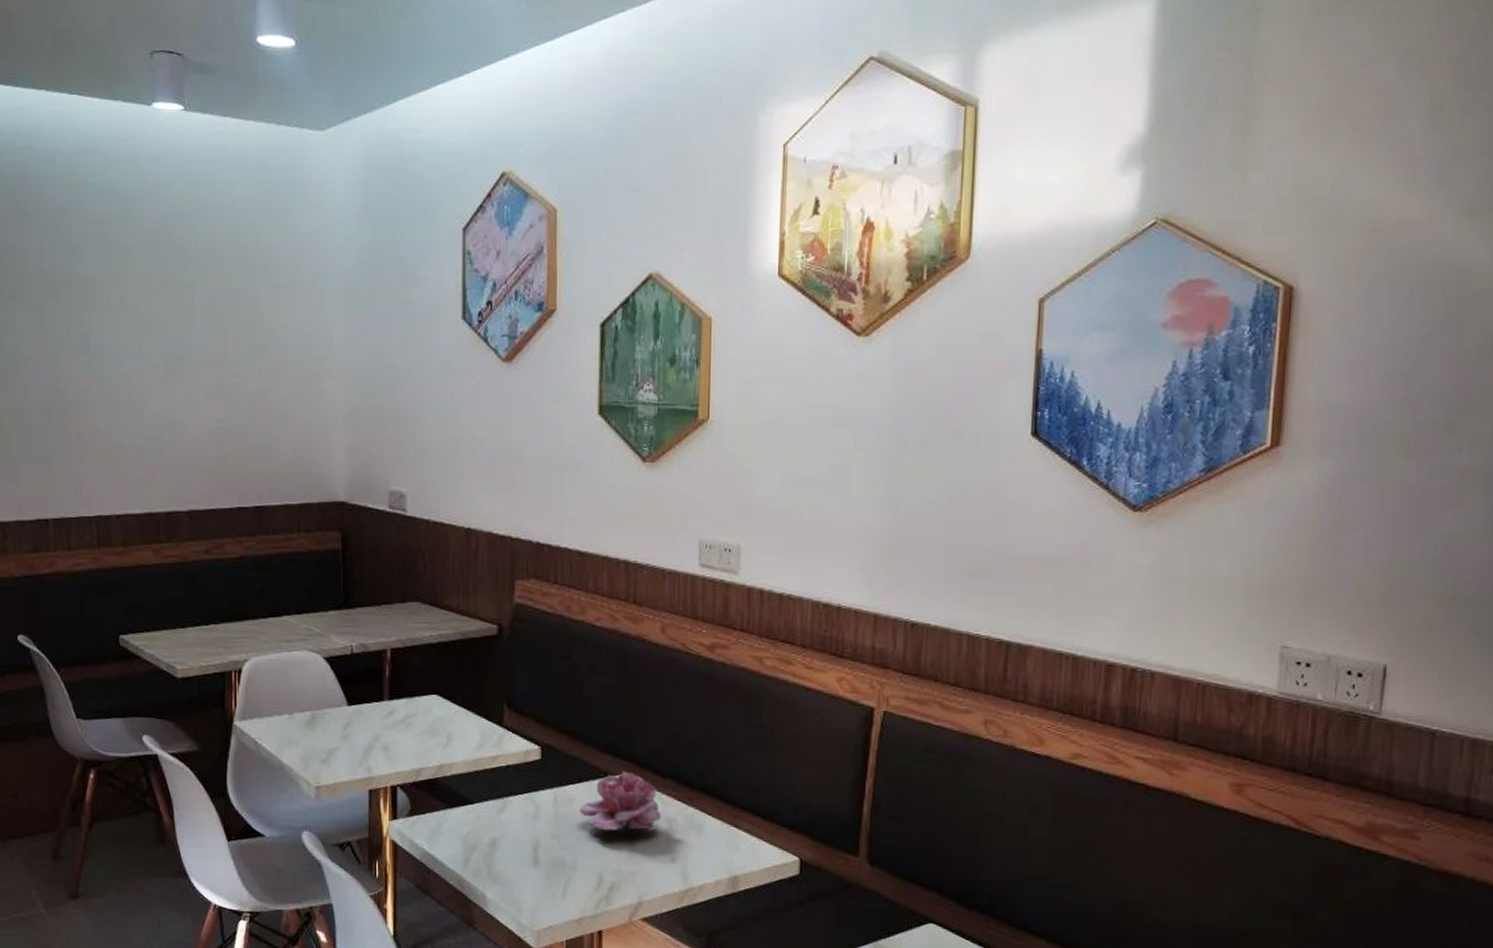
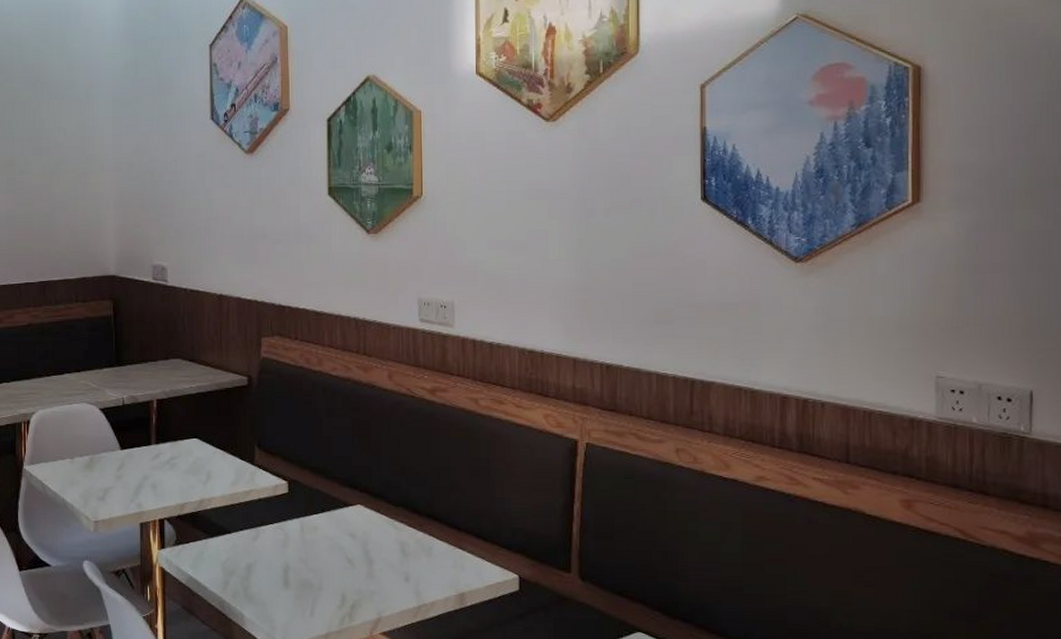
flower: present [579,772,662,832] -> none [323,502,396,555]

